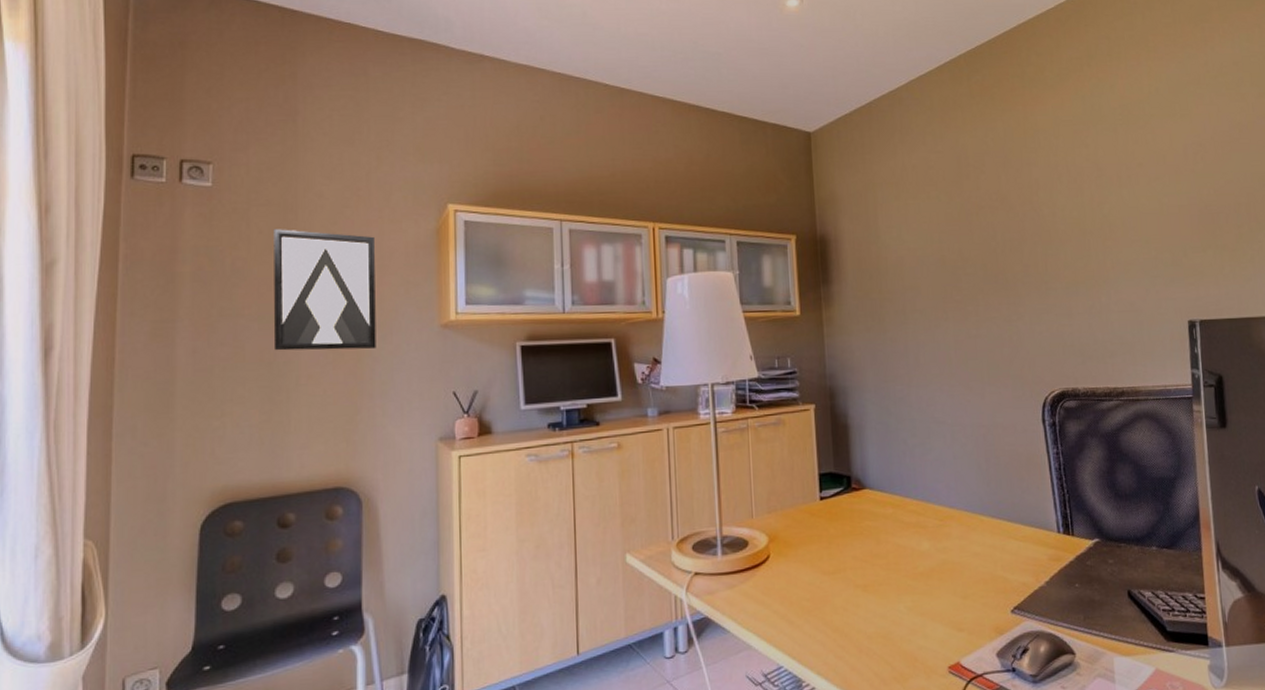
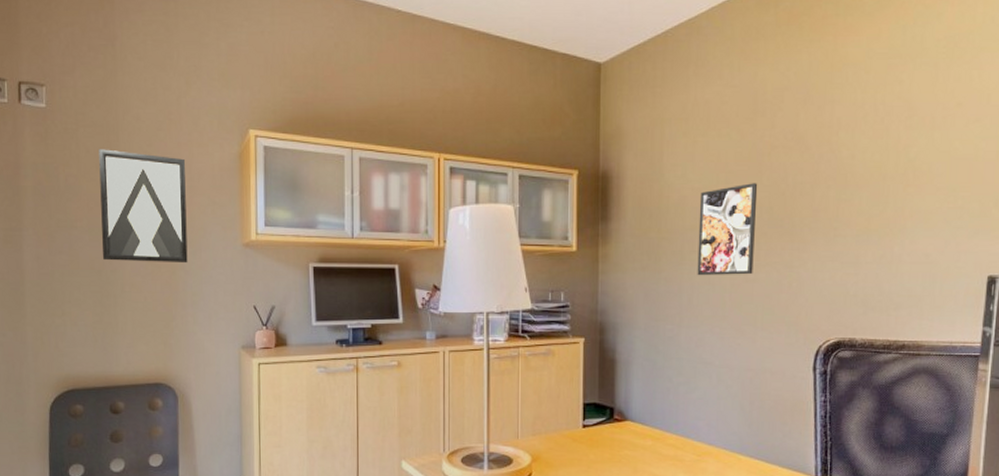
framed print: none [916,242,975,335] -> present [697,183,758,276]

